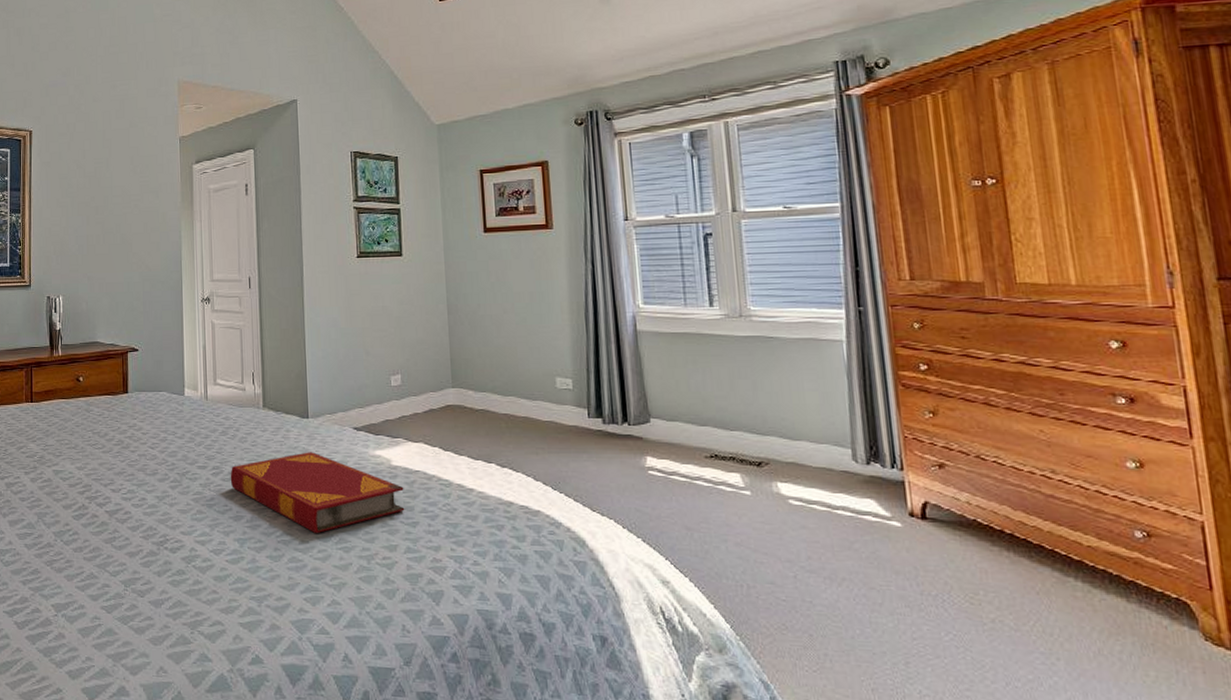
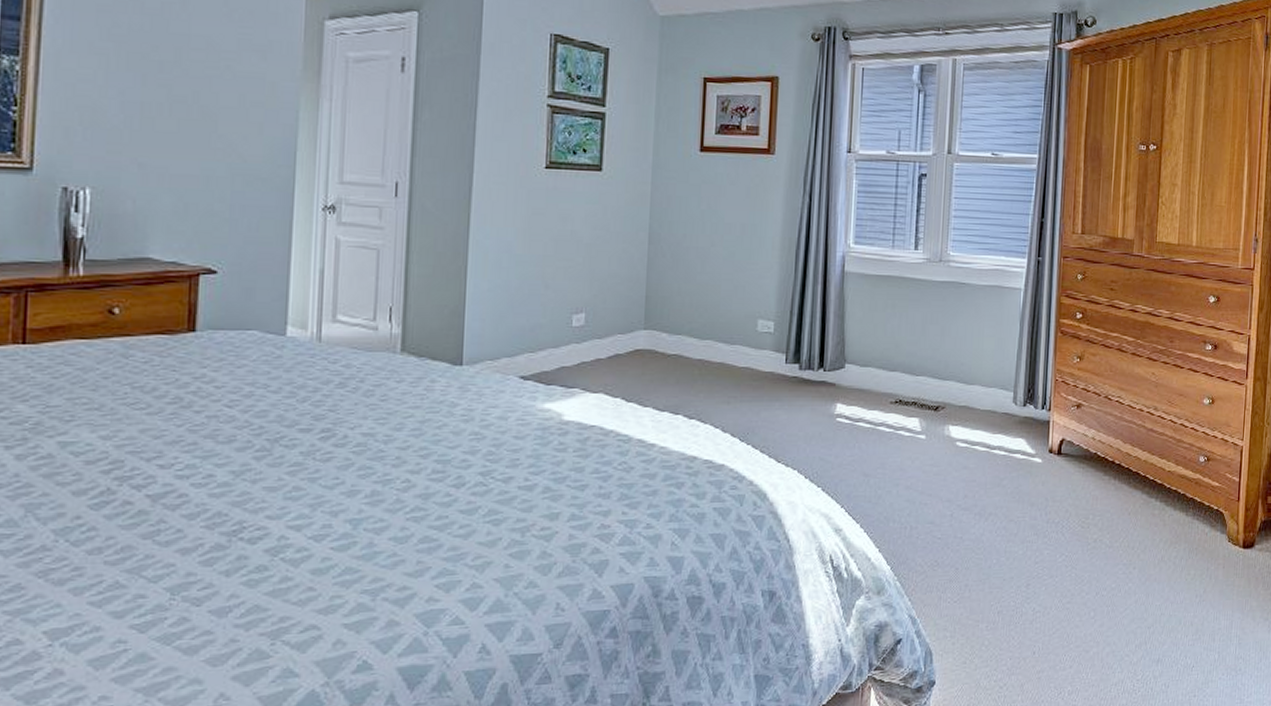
hardback book: present [230,452,405,534] -> none [345,407,575,507]

